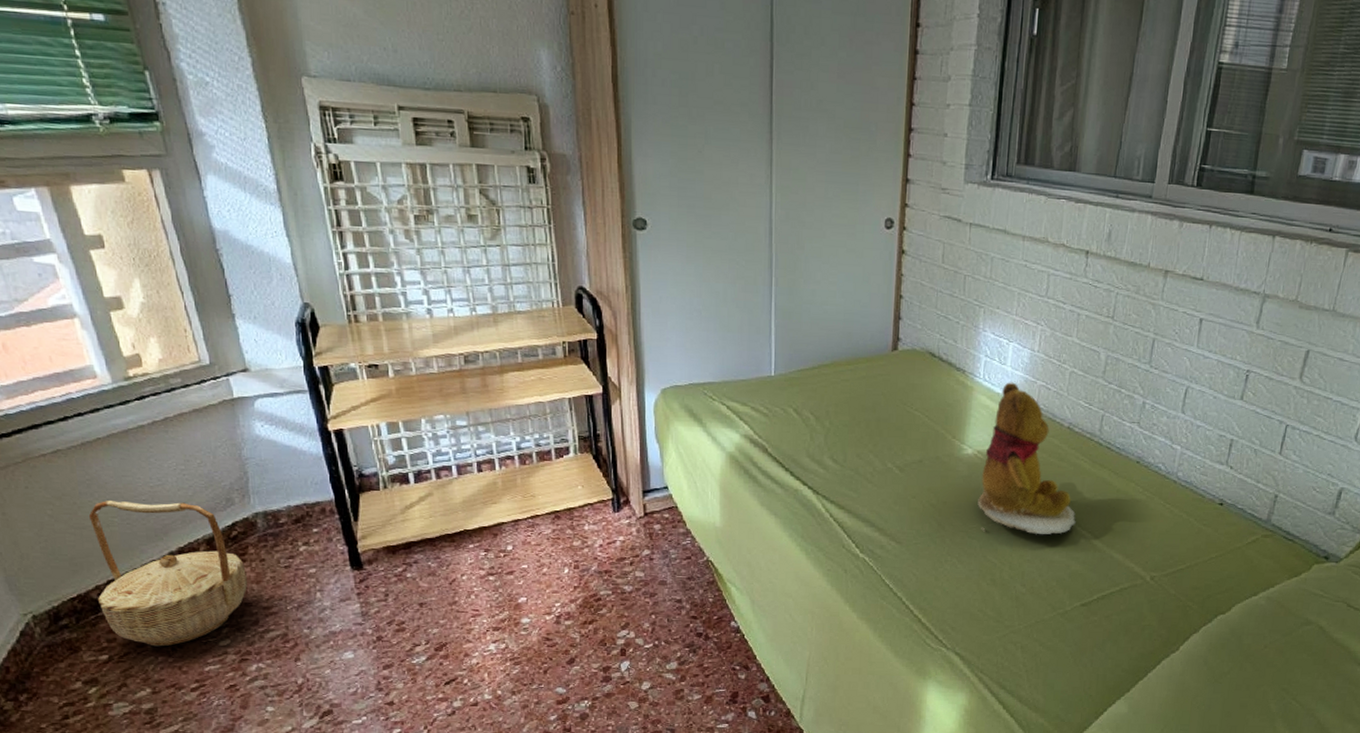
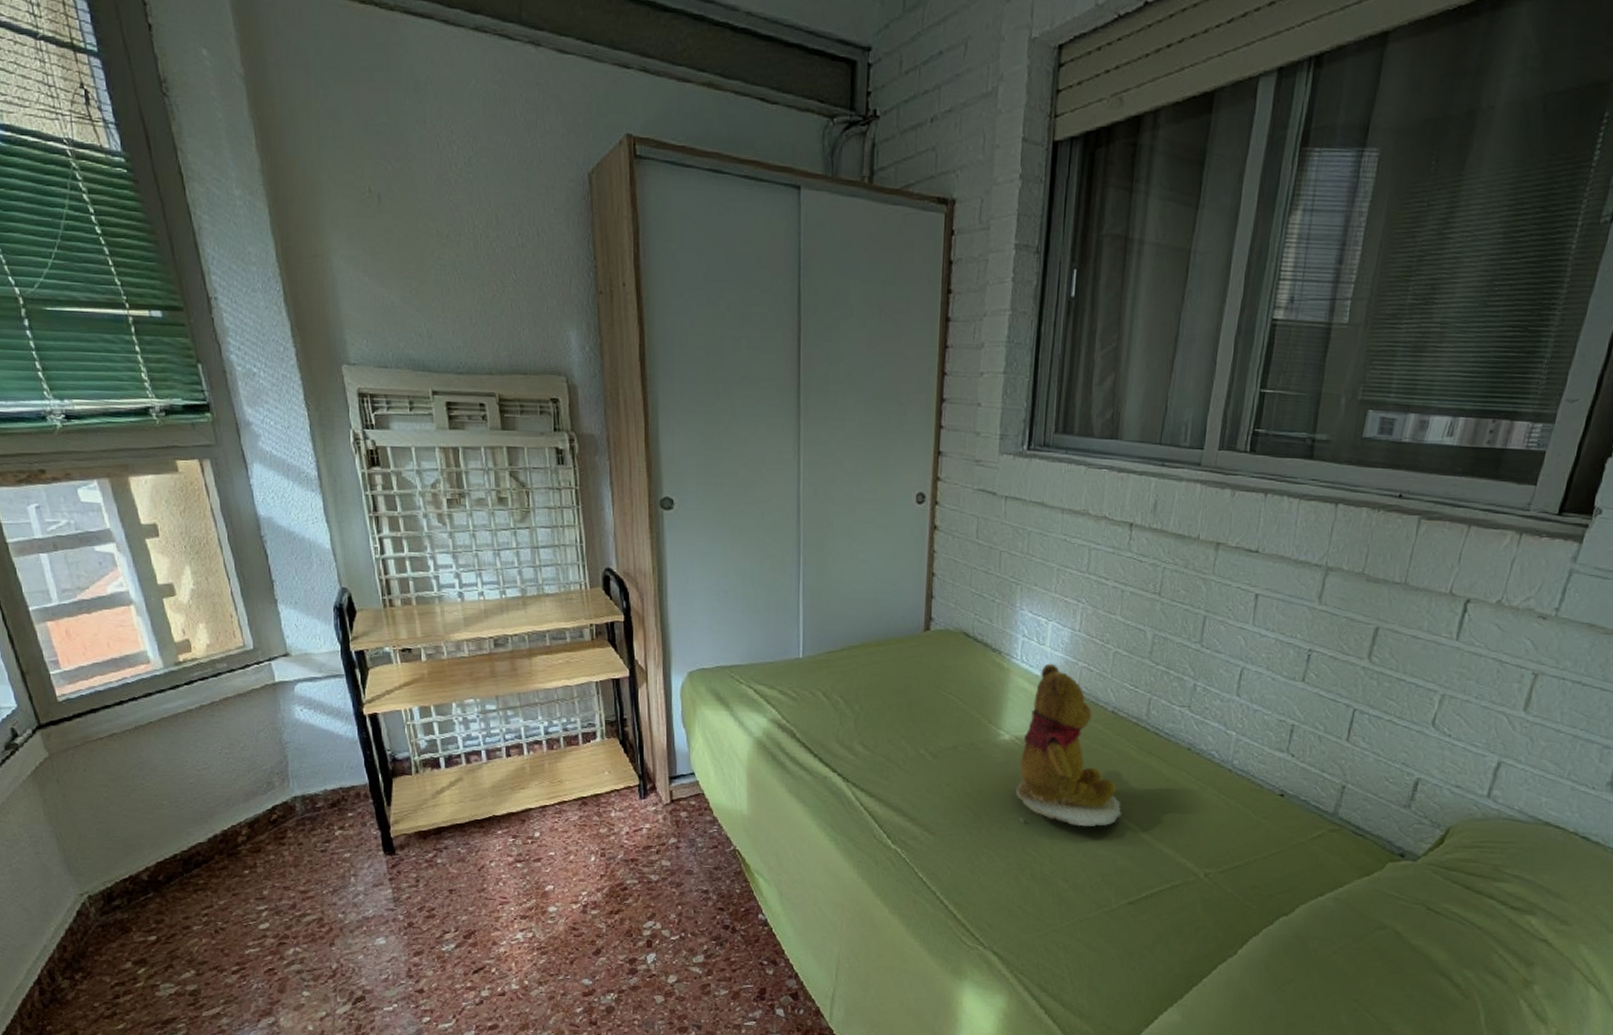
basket: present [88,501,247,647] -> none [140,783,286,929]

